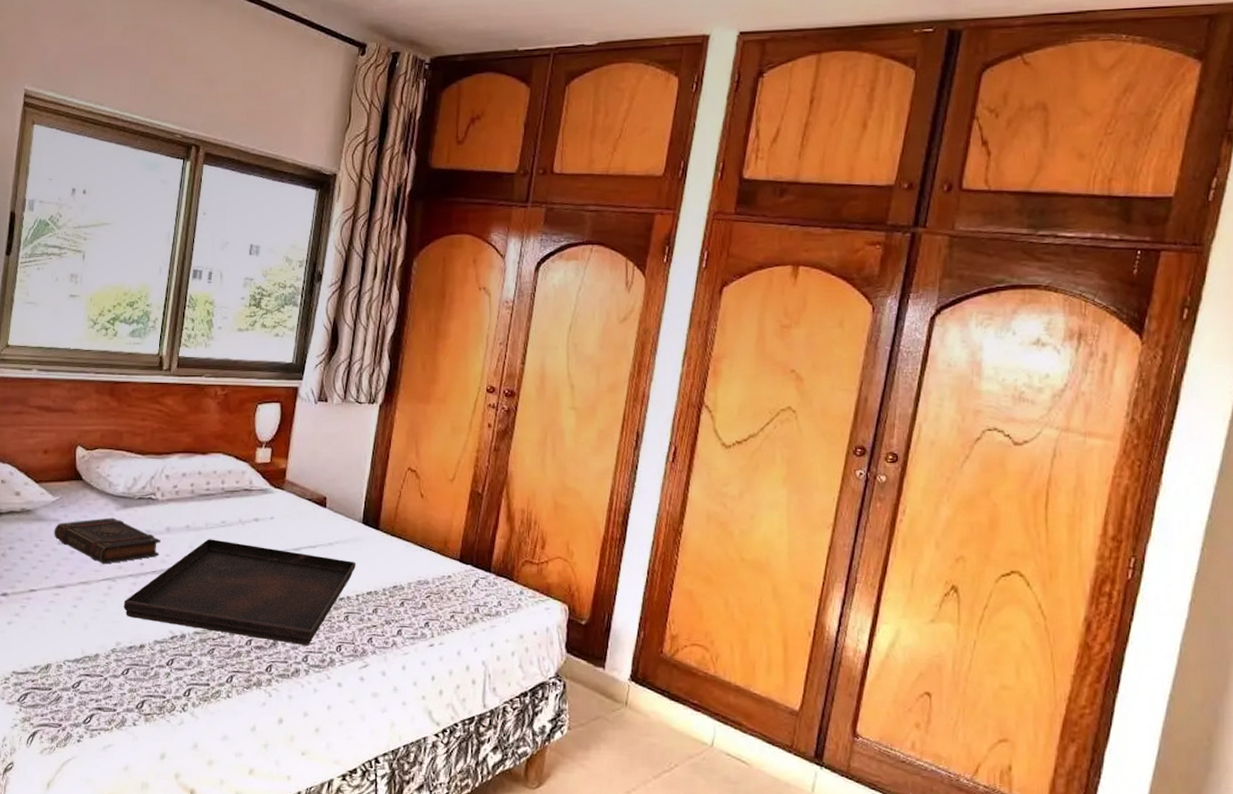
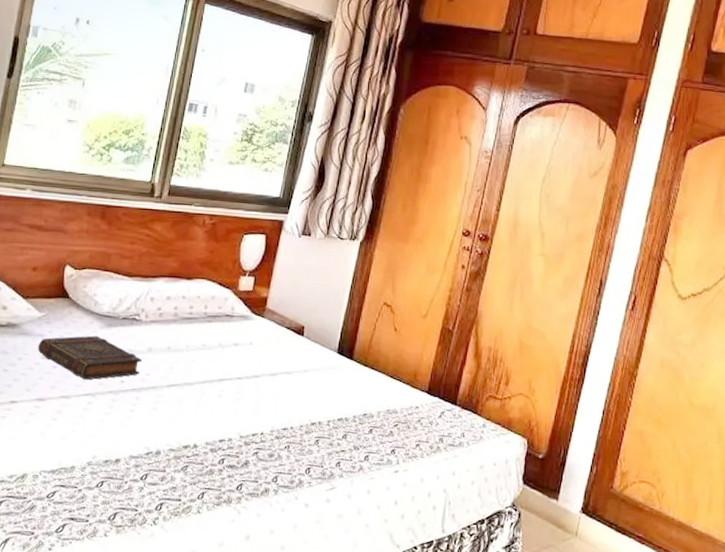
serving tray: present [123,539,357,646] -> none [102,361,330,467]

